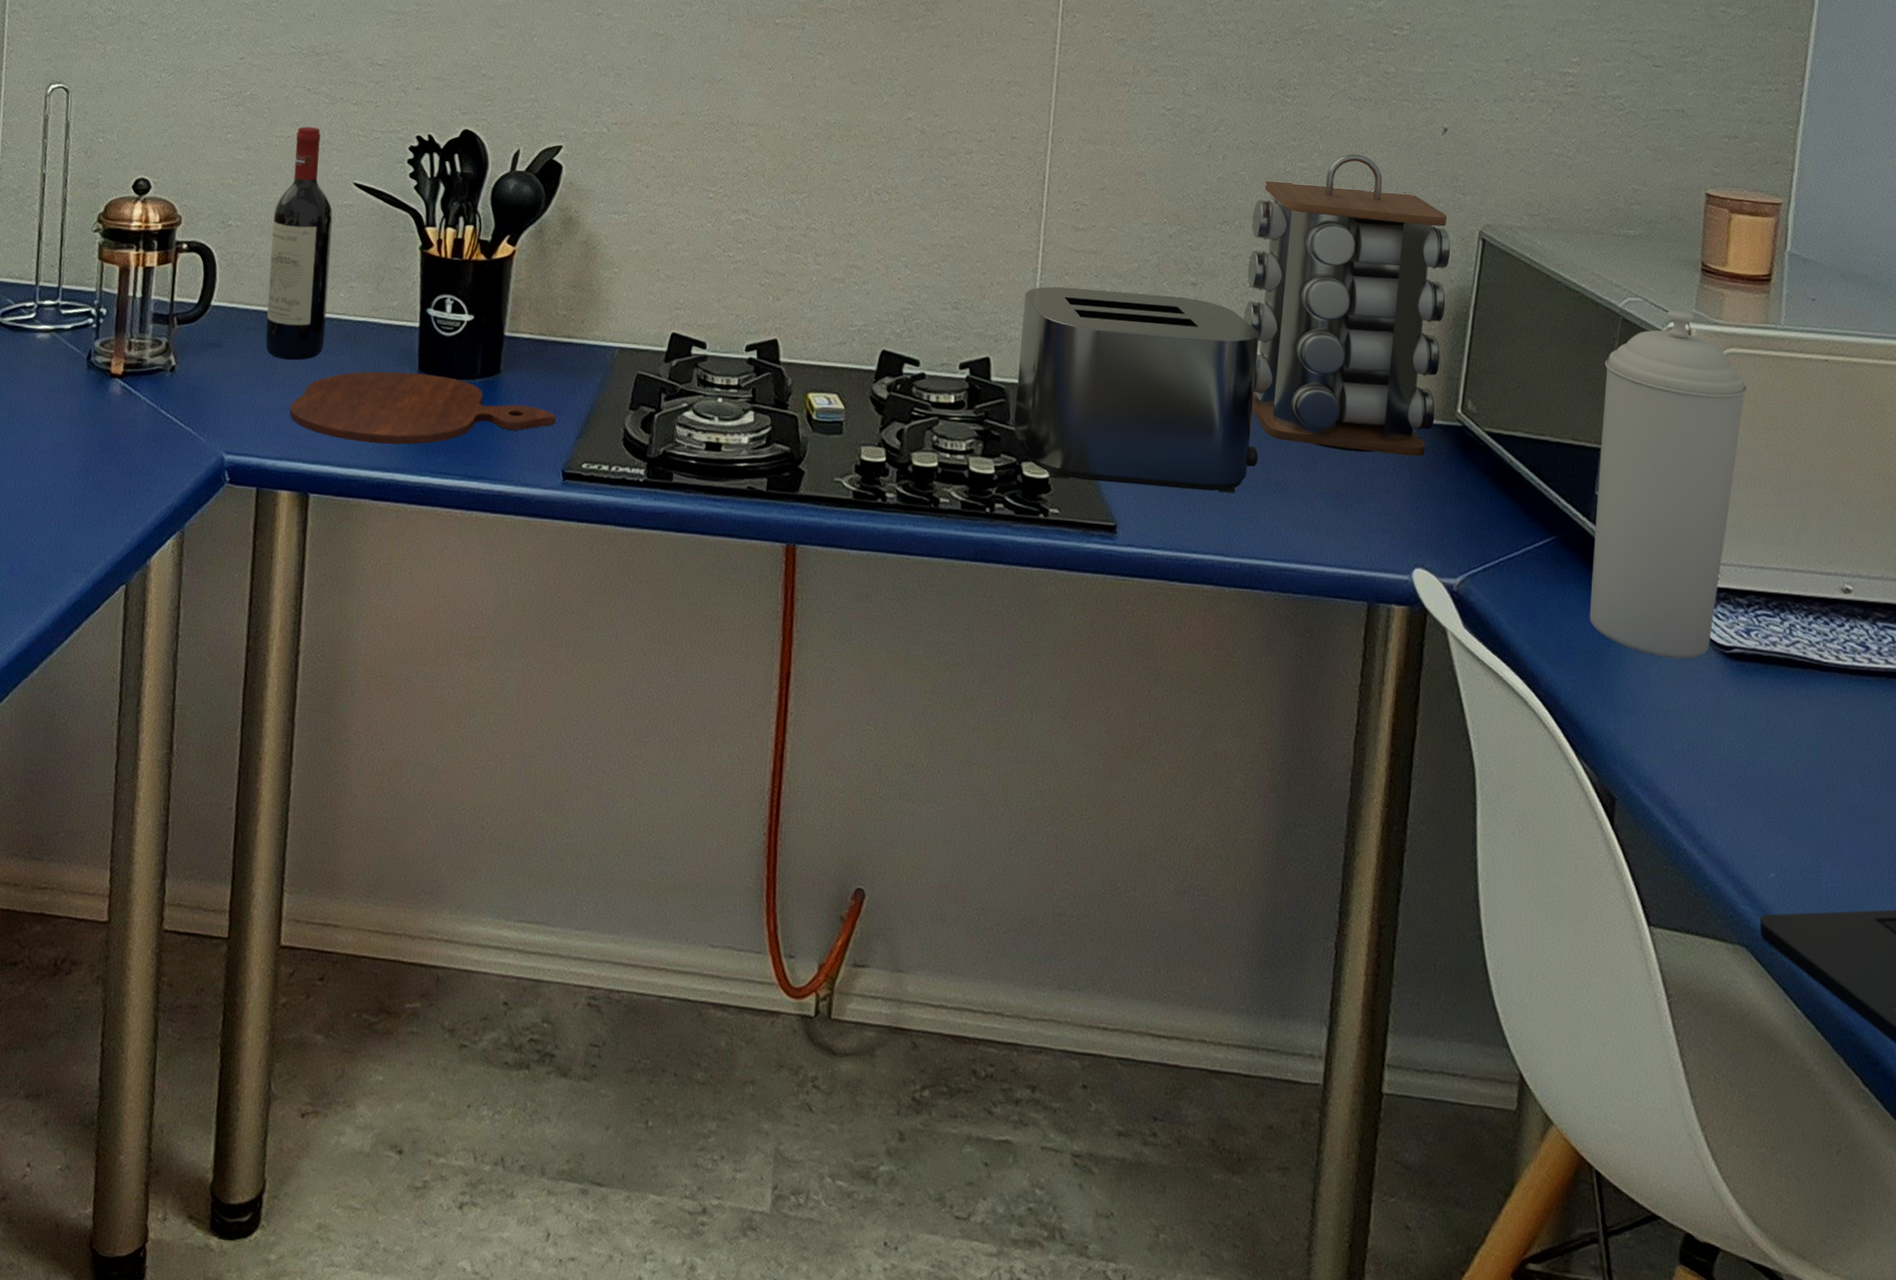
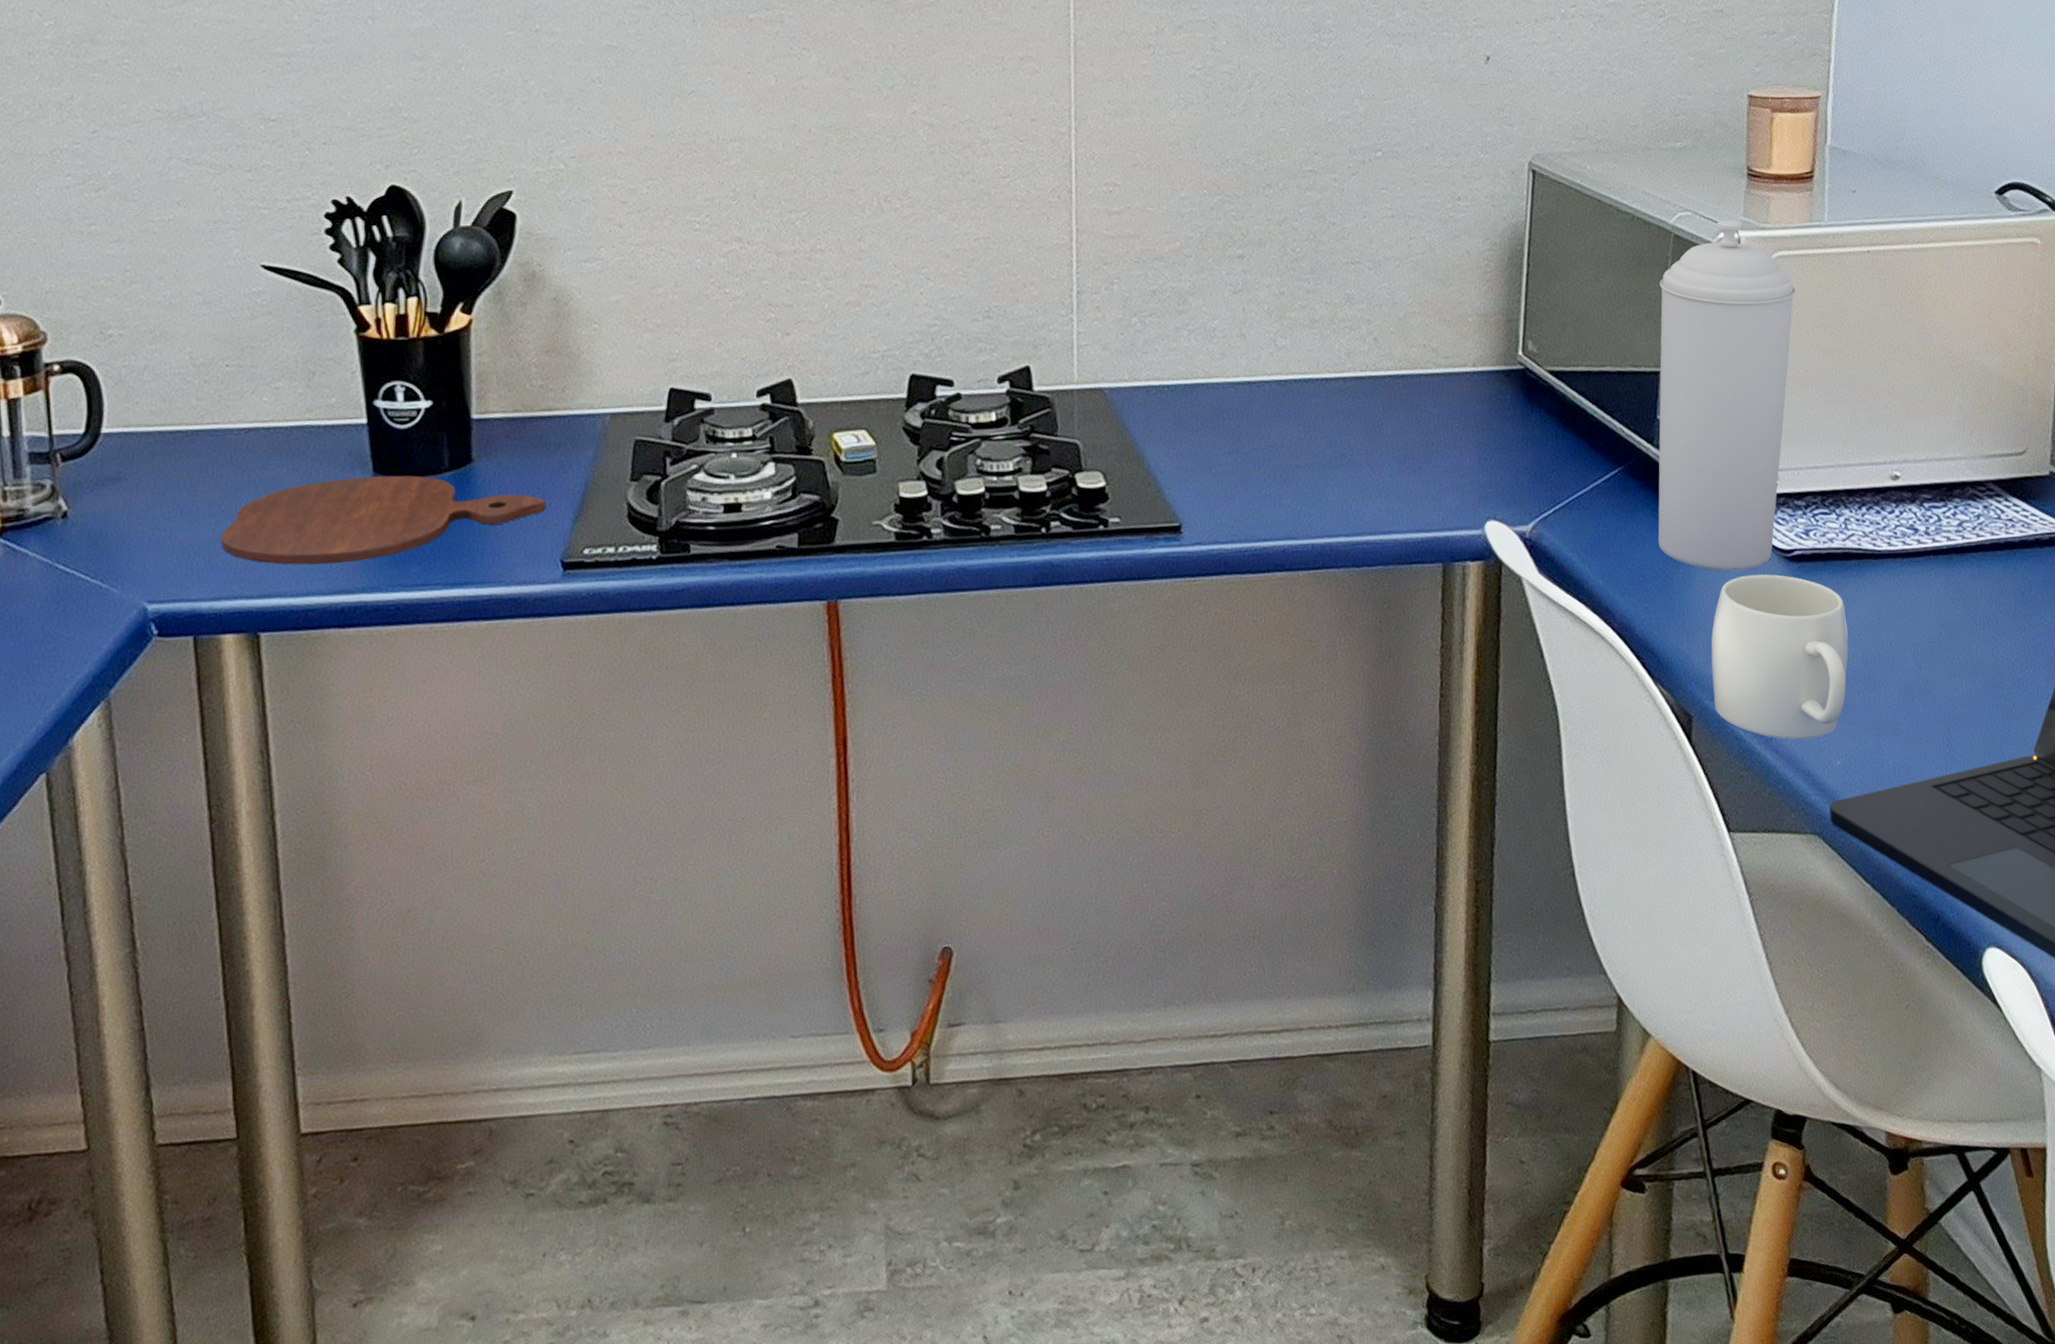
wine bottle: present [265,126,333,361] -> none [165,205,253,484]
toaster: present [1012,286,1261,493] -> none [1061,272,1322,486]
spice rack: present [1243,154,1450,457] -> none [1295,95,1501,412]
mug: none [1639,665,1788,845] -> present [1711,574,1849,740]

